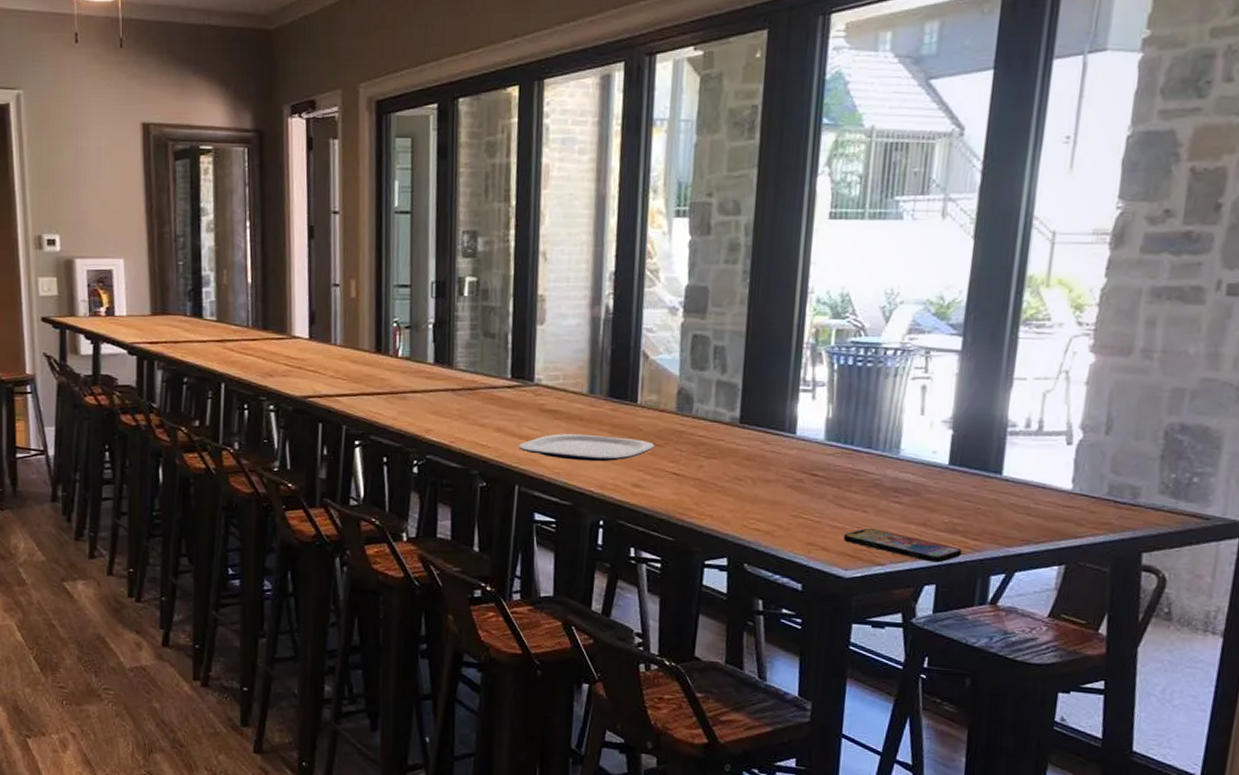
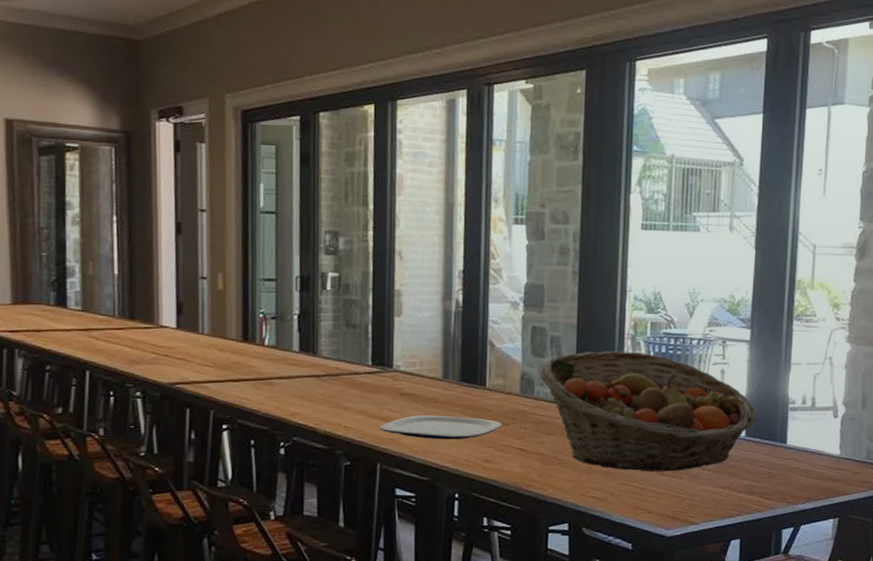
fruit basket: none [699,362,964,504] -> present [539,350,756,472]
smartphone: present [843,529,962,563] -> none [664,493,759,520]

